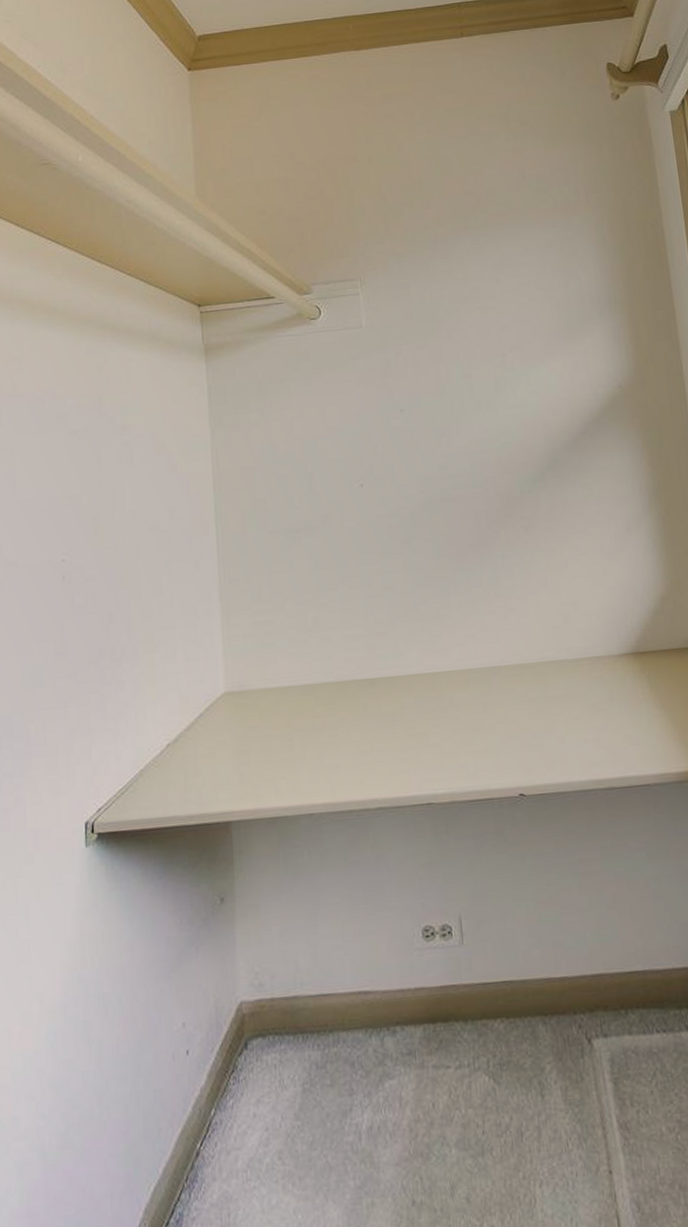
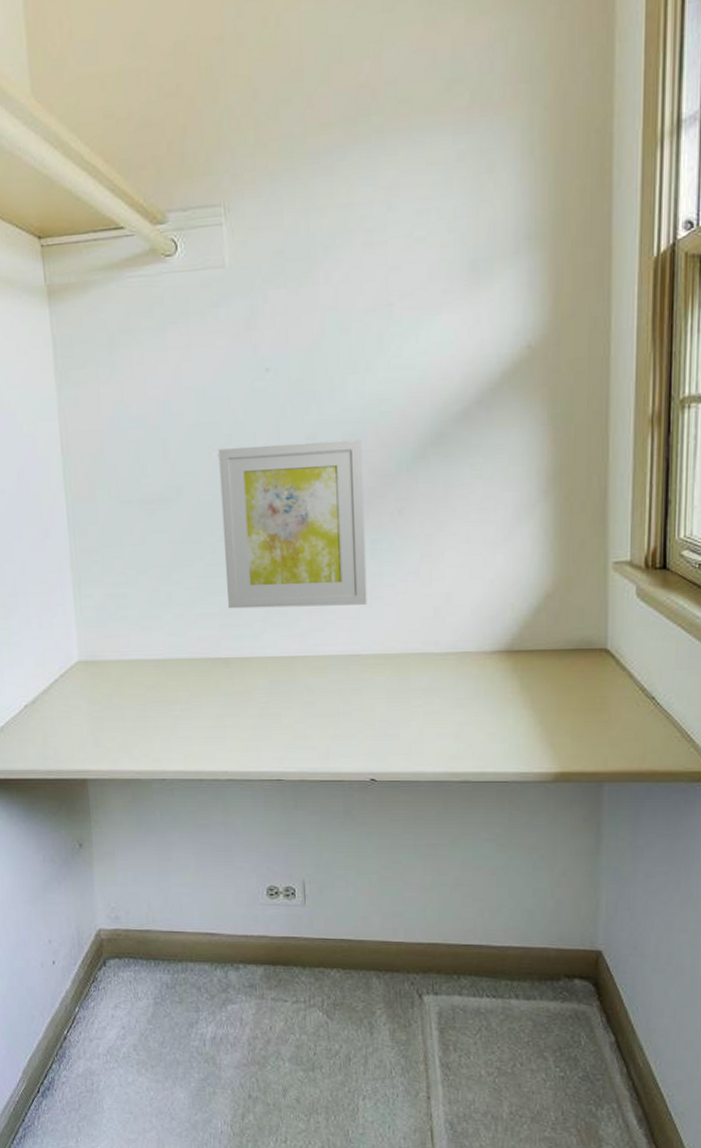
wall art: none [360,467,503,629] -> present [218,439,367,609]

